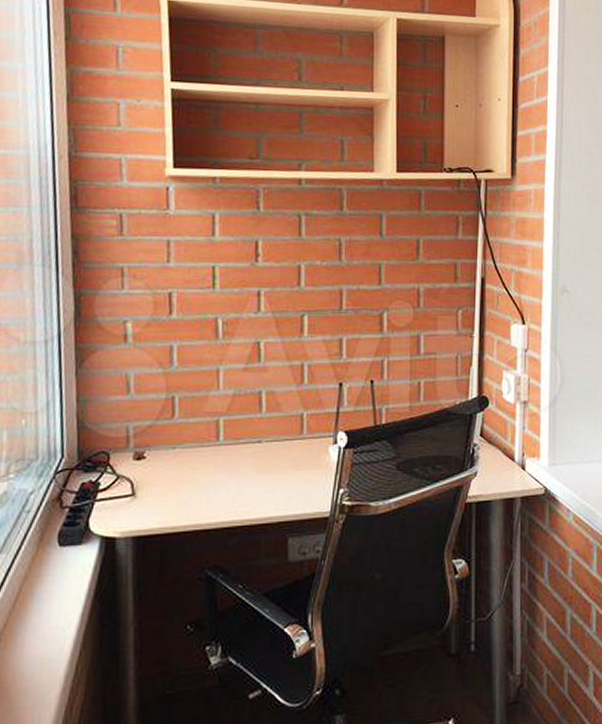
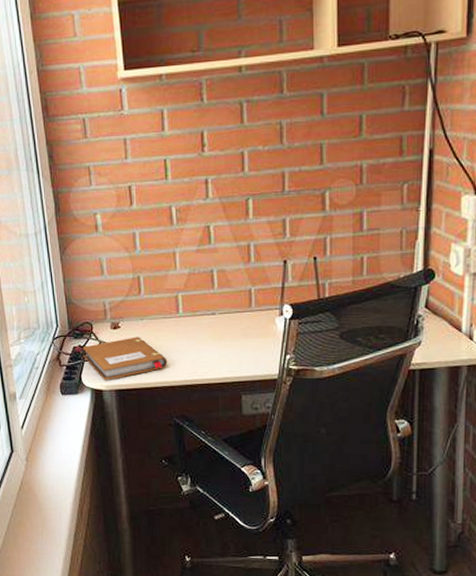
notebook: none [94,469,202,525] -> present [83,337,168,380]

